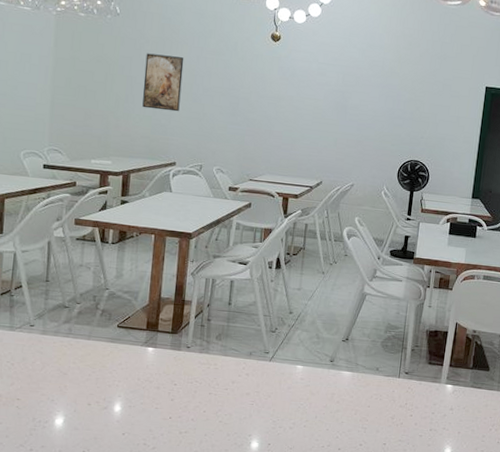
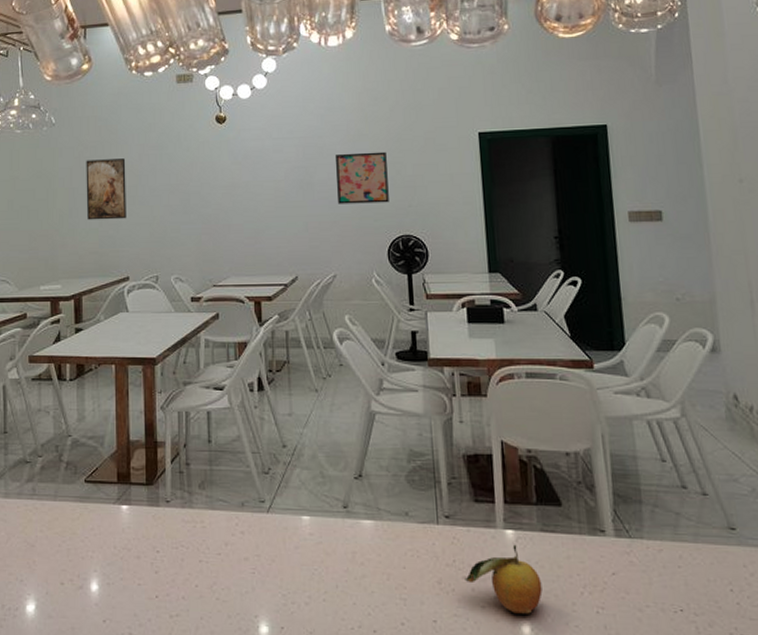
wall art: none [365,86,411,132] -> present [334,151,389,204]
fruit: none [411,395,465,442] -> present [465,544,543,614]

